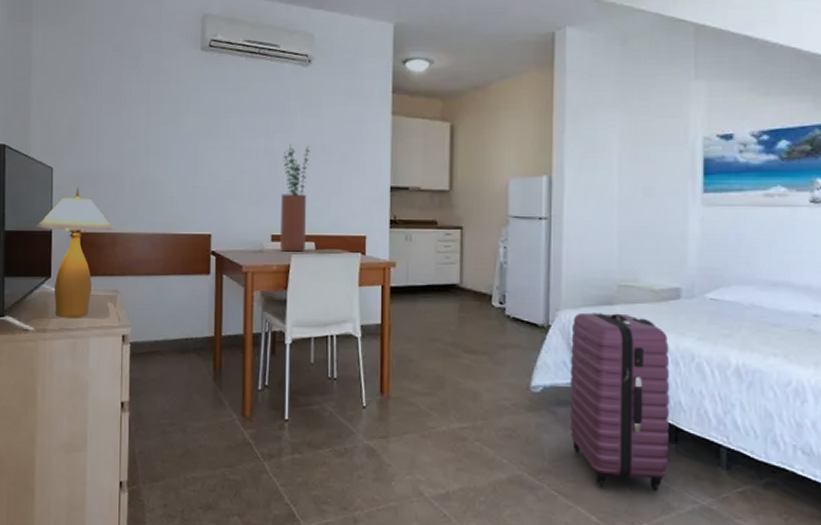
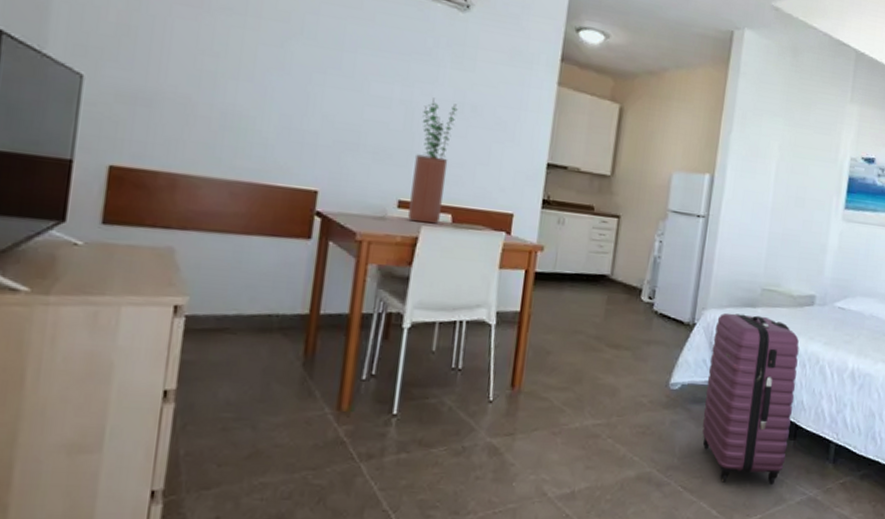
table lamp: present [35,187,114,318] -> none [44,106,176,279]

